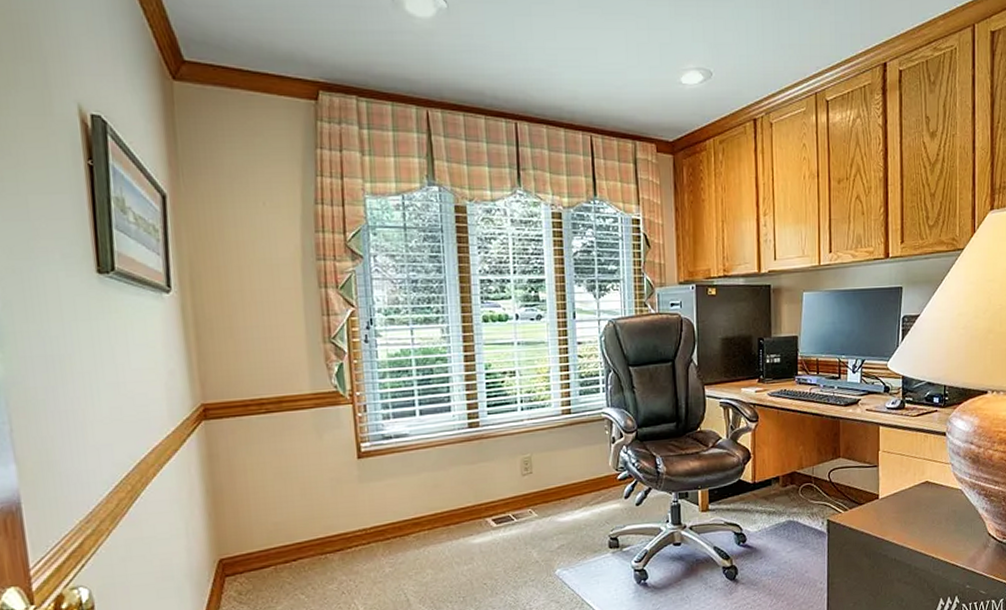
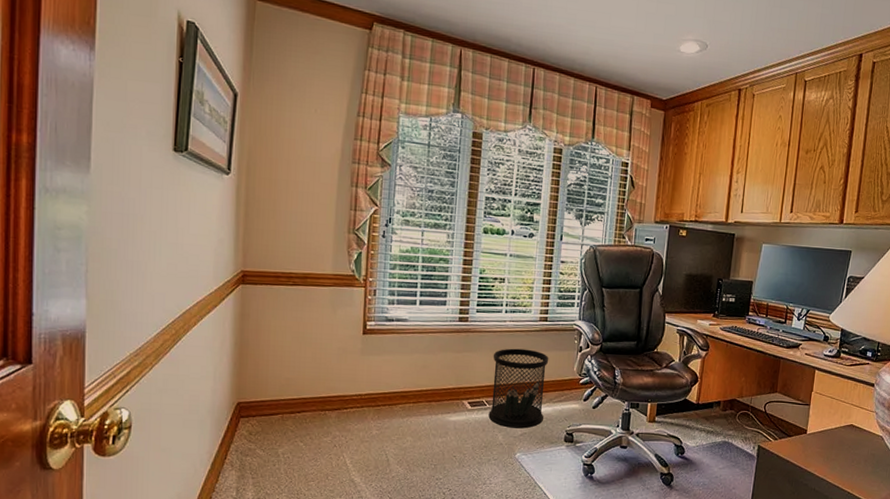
pencil holder: none [513,448,581,542] -> present [488,348,549,429]

